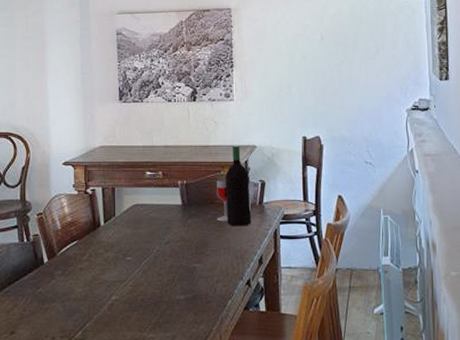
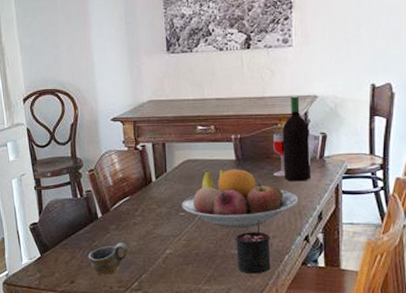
cup: none [31,289,74,324] -> present [88,243,129,275]
fruit bowl: none [129,214,240,273] -> present [182,169,298,228]
candle: none [180,263,215,320] -> present [235,219,271,274]

